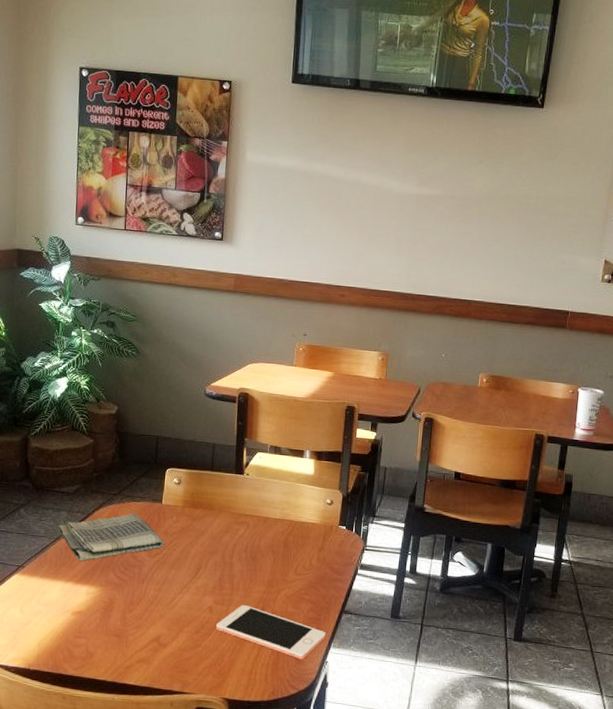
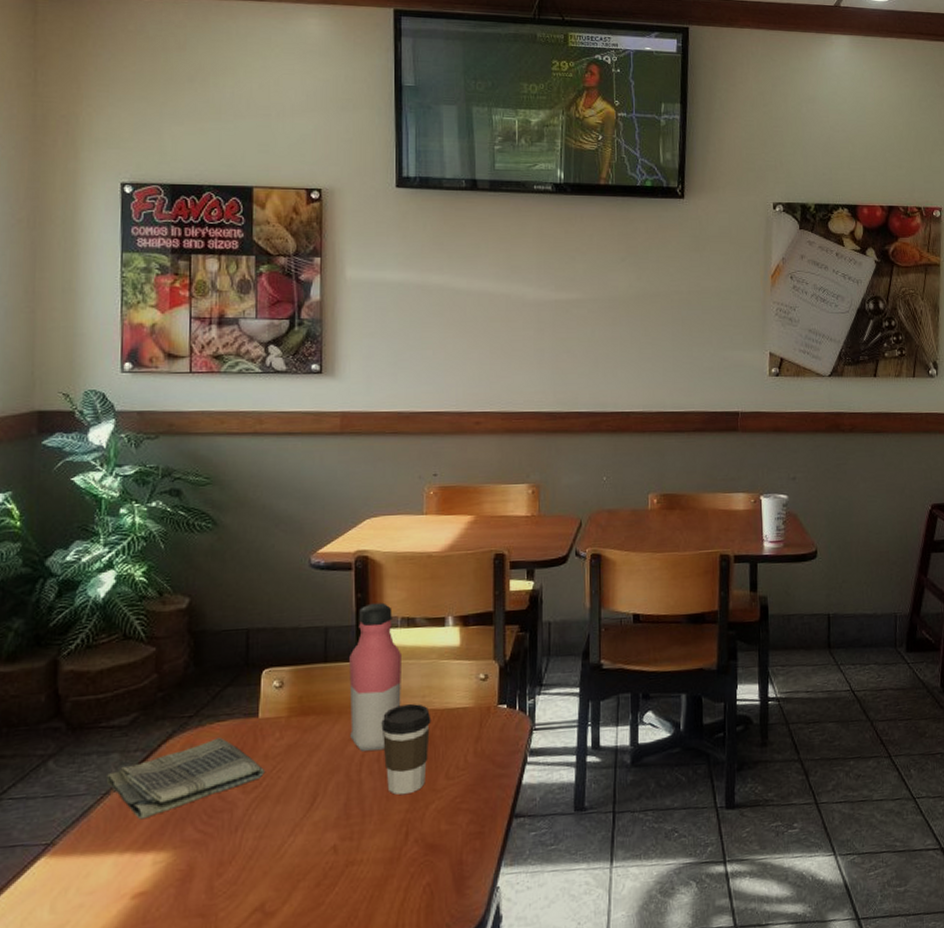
cell phone: present [215,604,326,660] -> none [343,833,493,893]
water bottle: none [227,431,269,544] -> present [349,602,401,752]
coffee cup: none [249,513,287,580] -> present [381,704,431,795]

